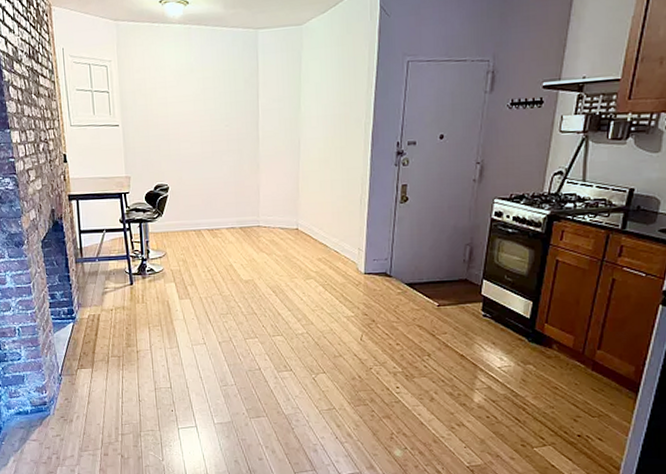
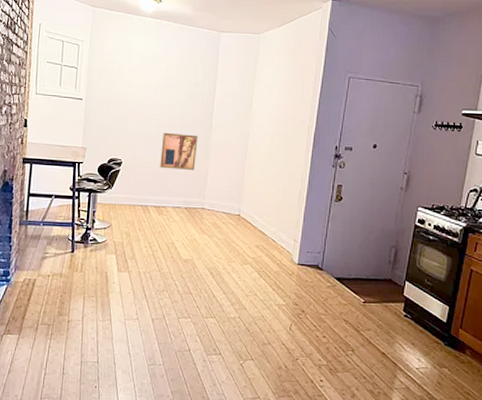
wall art: none [207,149,246,189] -> present [160,132,198,170]

